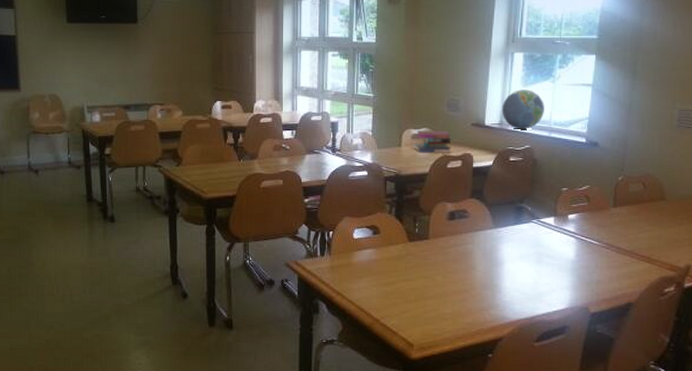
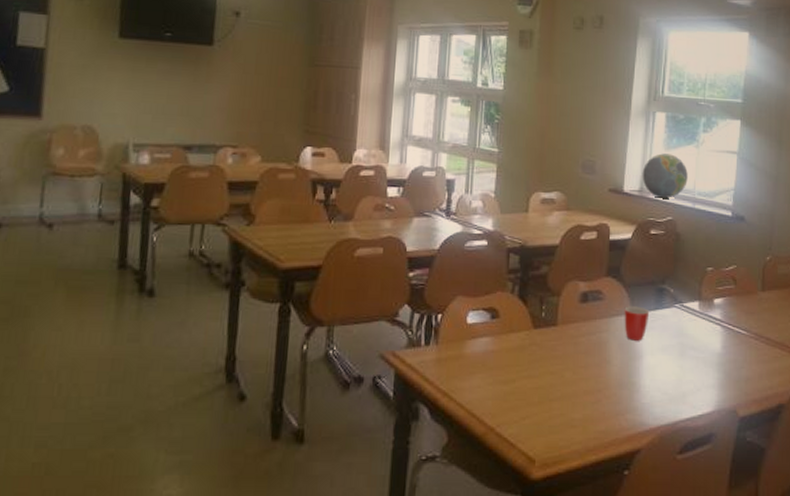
books: present [412,130,452,153] -> none [541,194,586,222]
mug: none [487,222,510,251] -> present [624,306,650,341]

